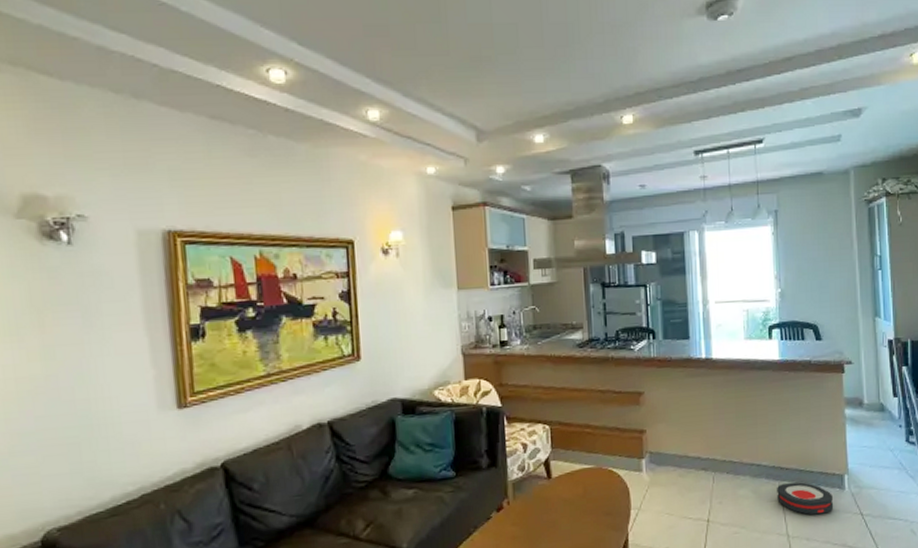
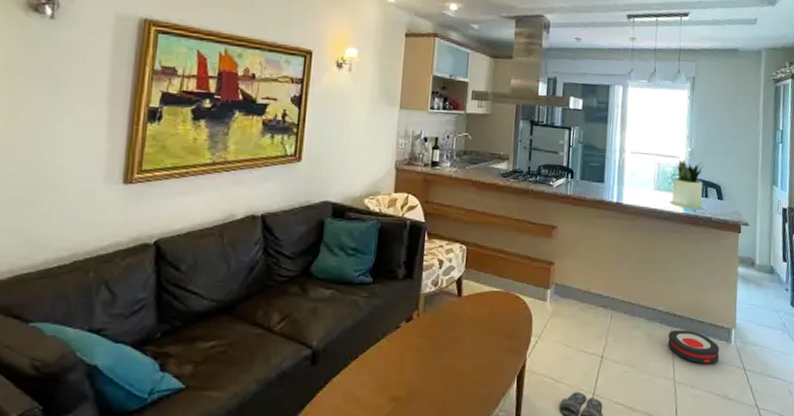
planter: none [762,302,803,356] -> present [668,159,705,211]

